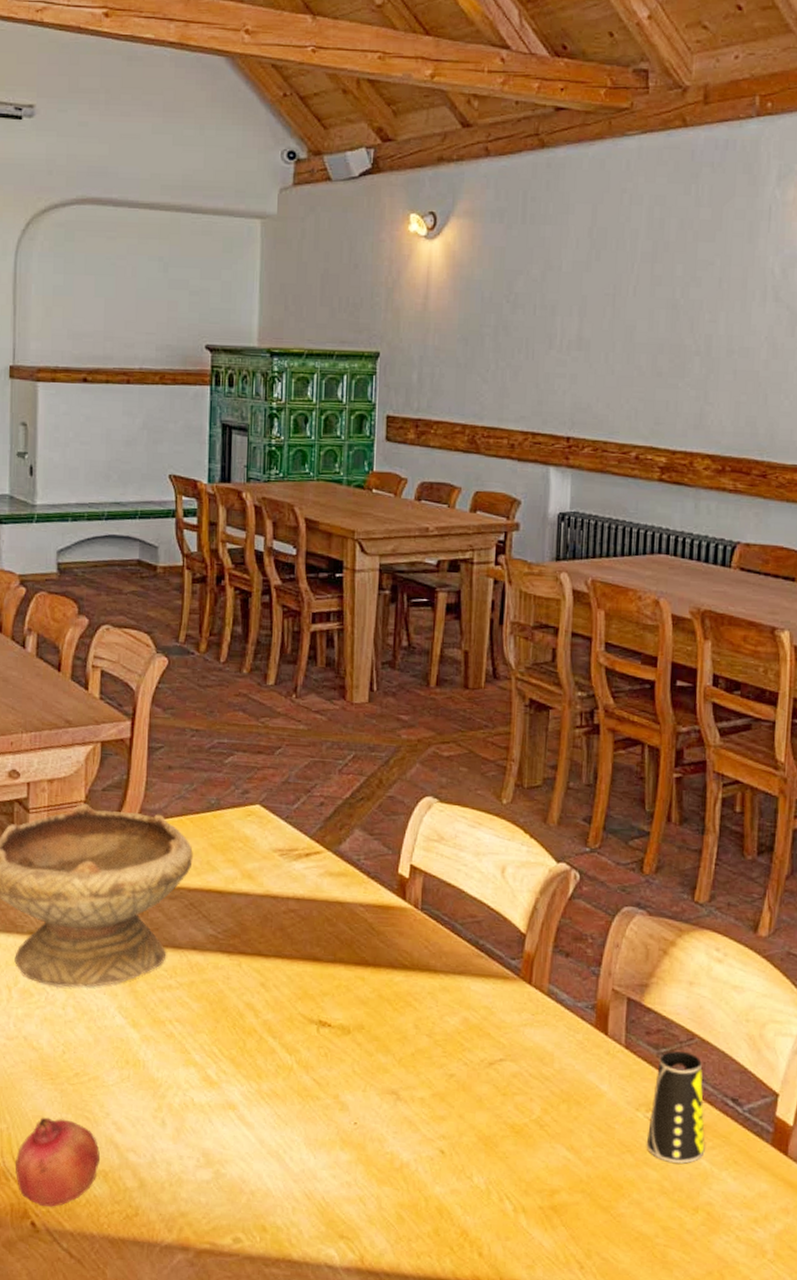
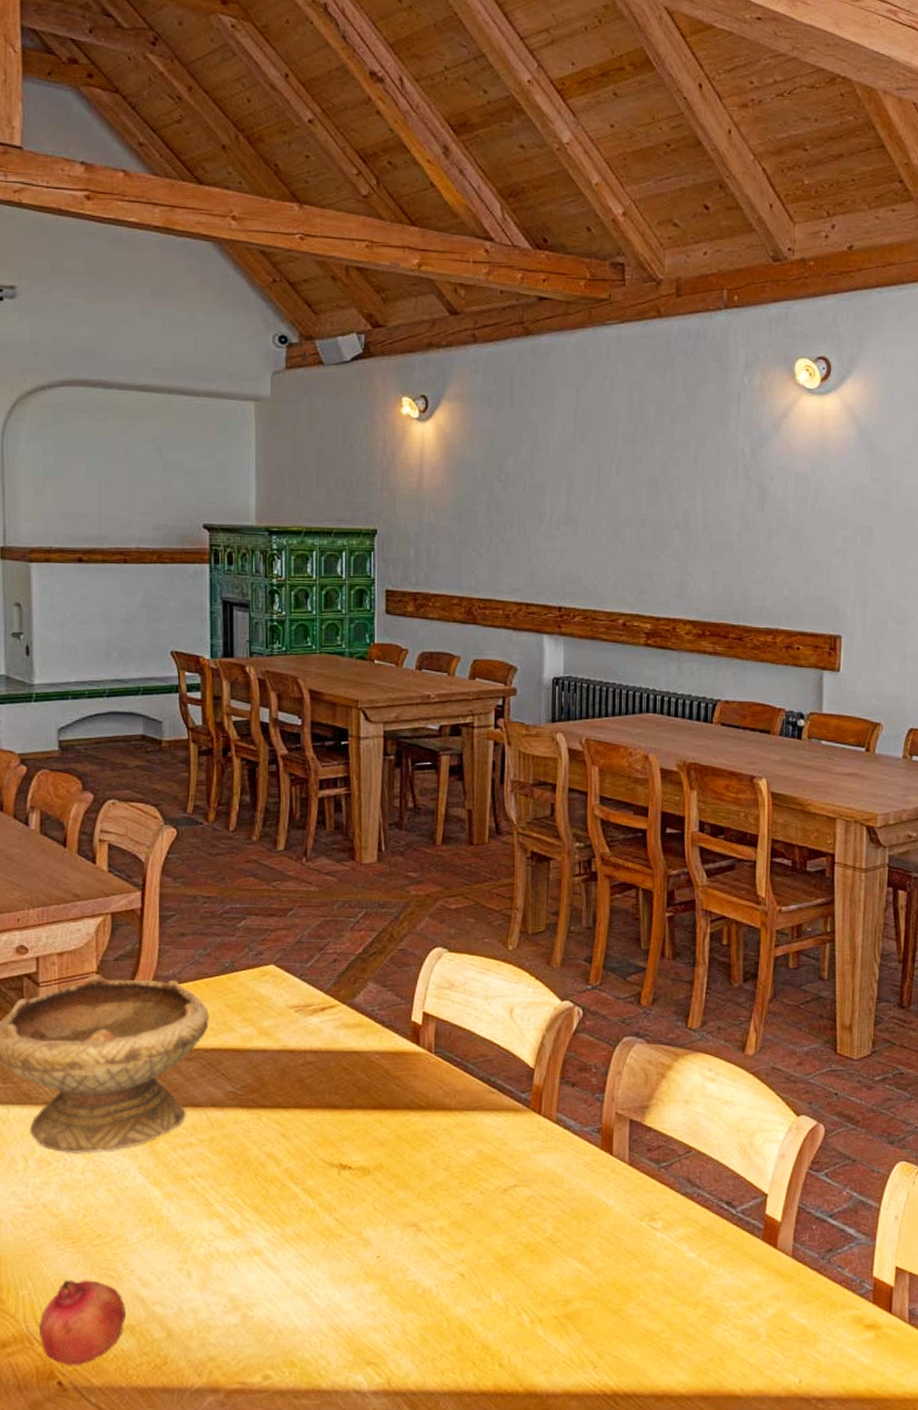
cup: present [646,1050,705,1164] -> none [650,1163,704,1264]

